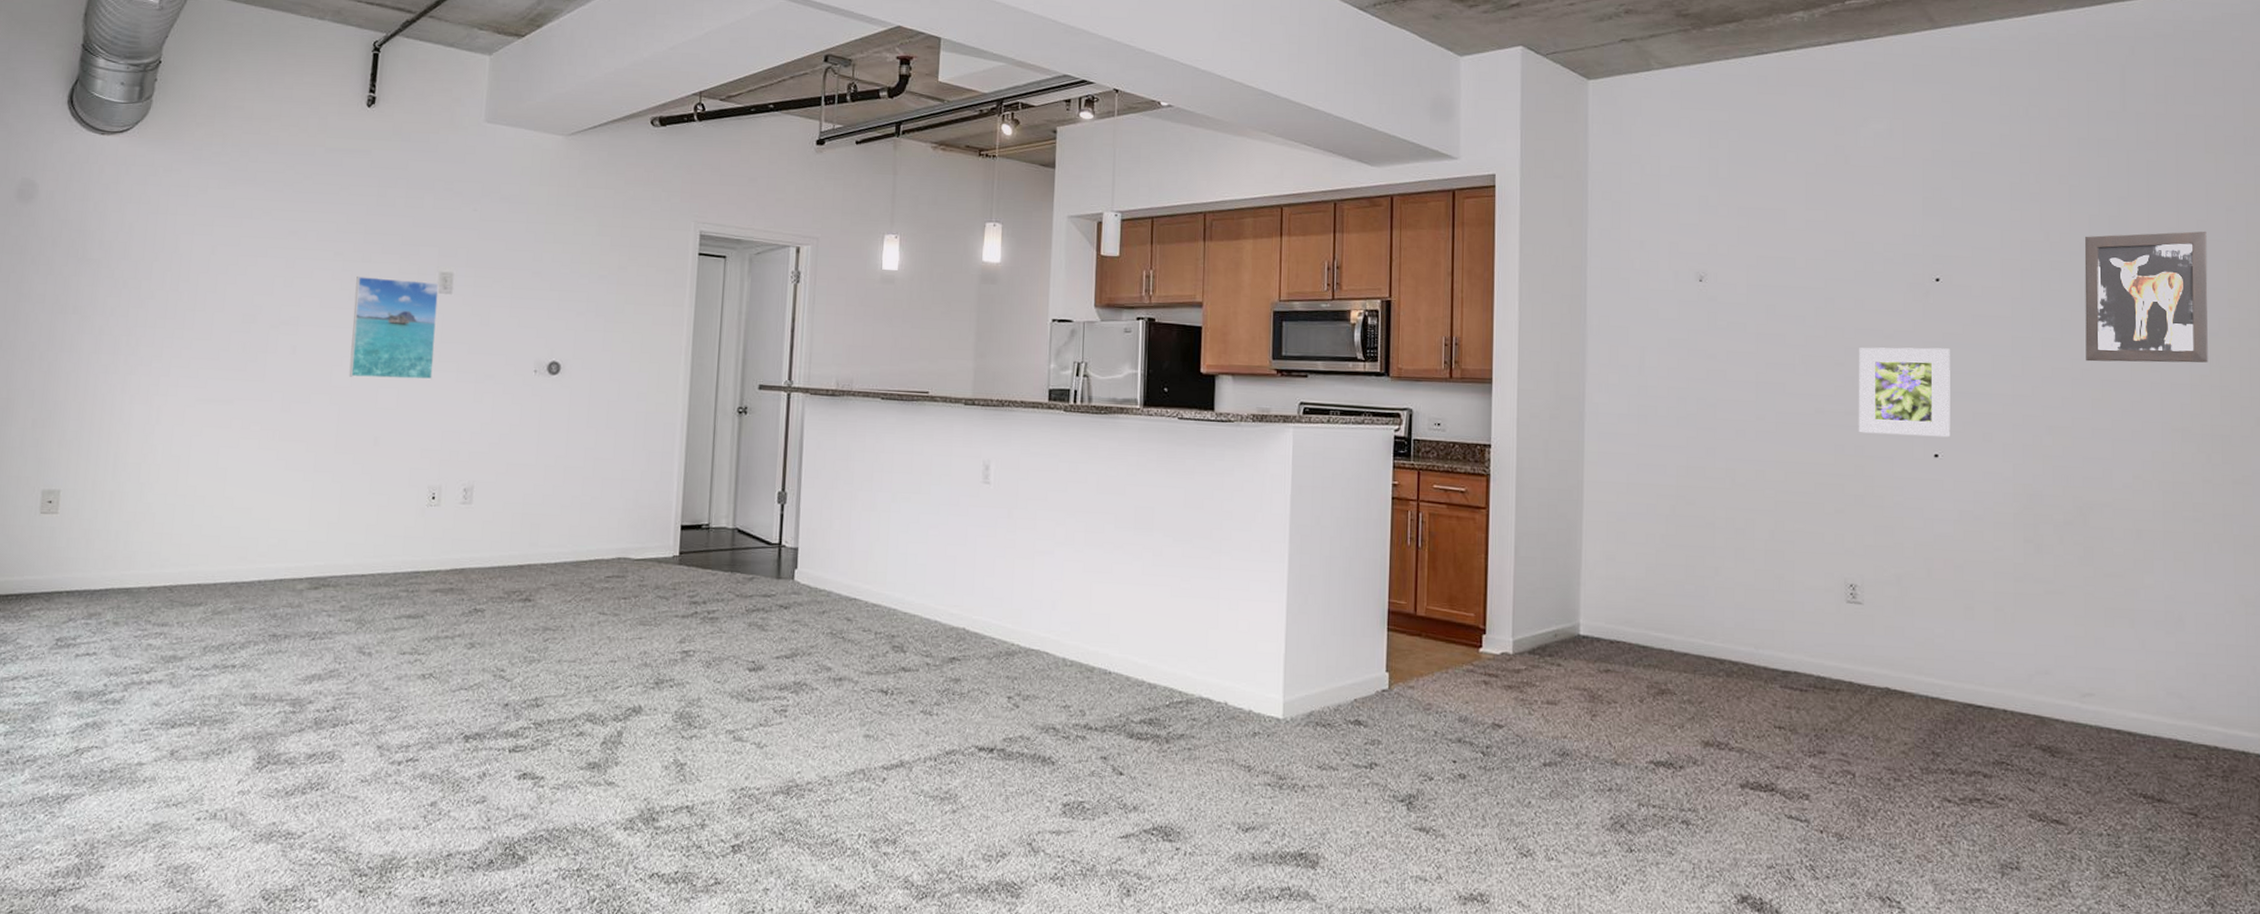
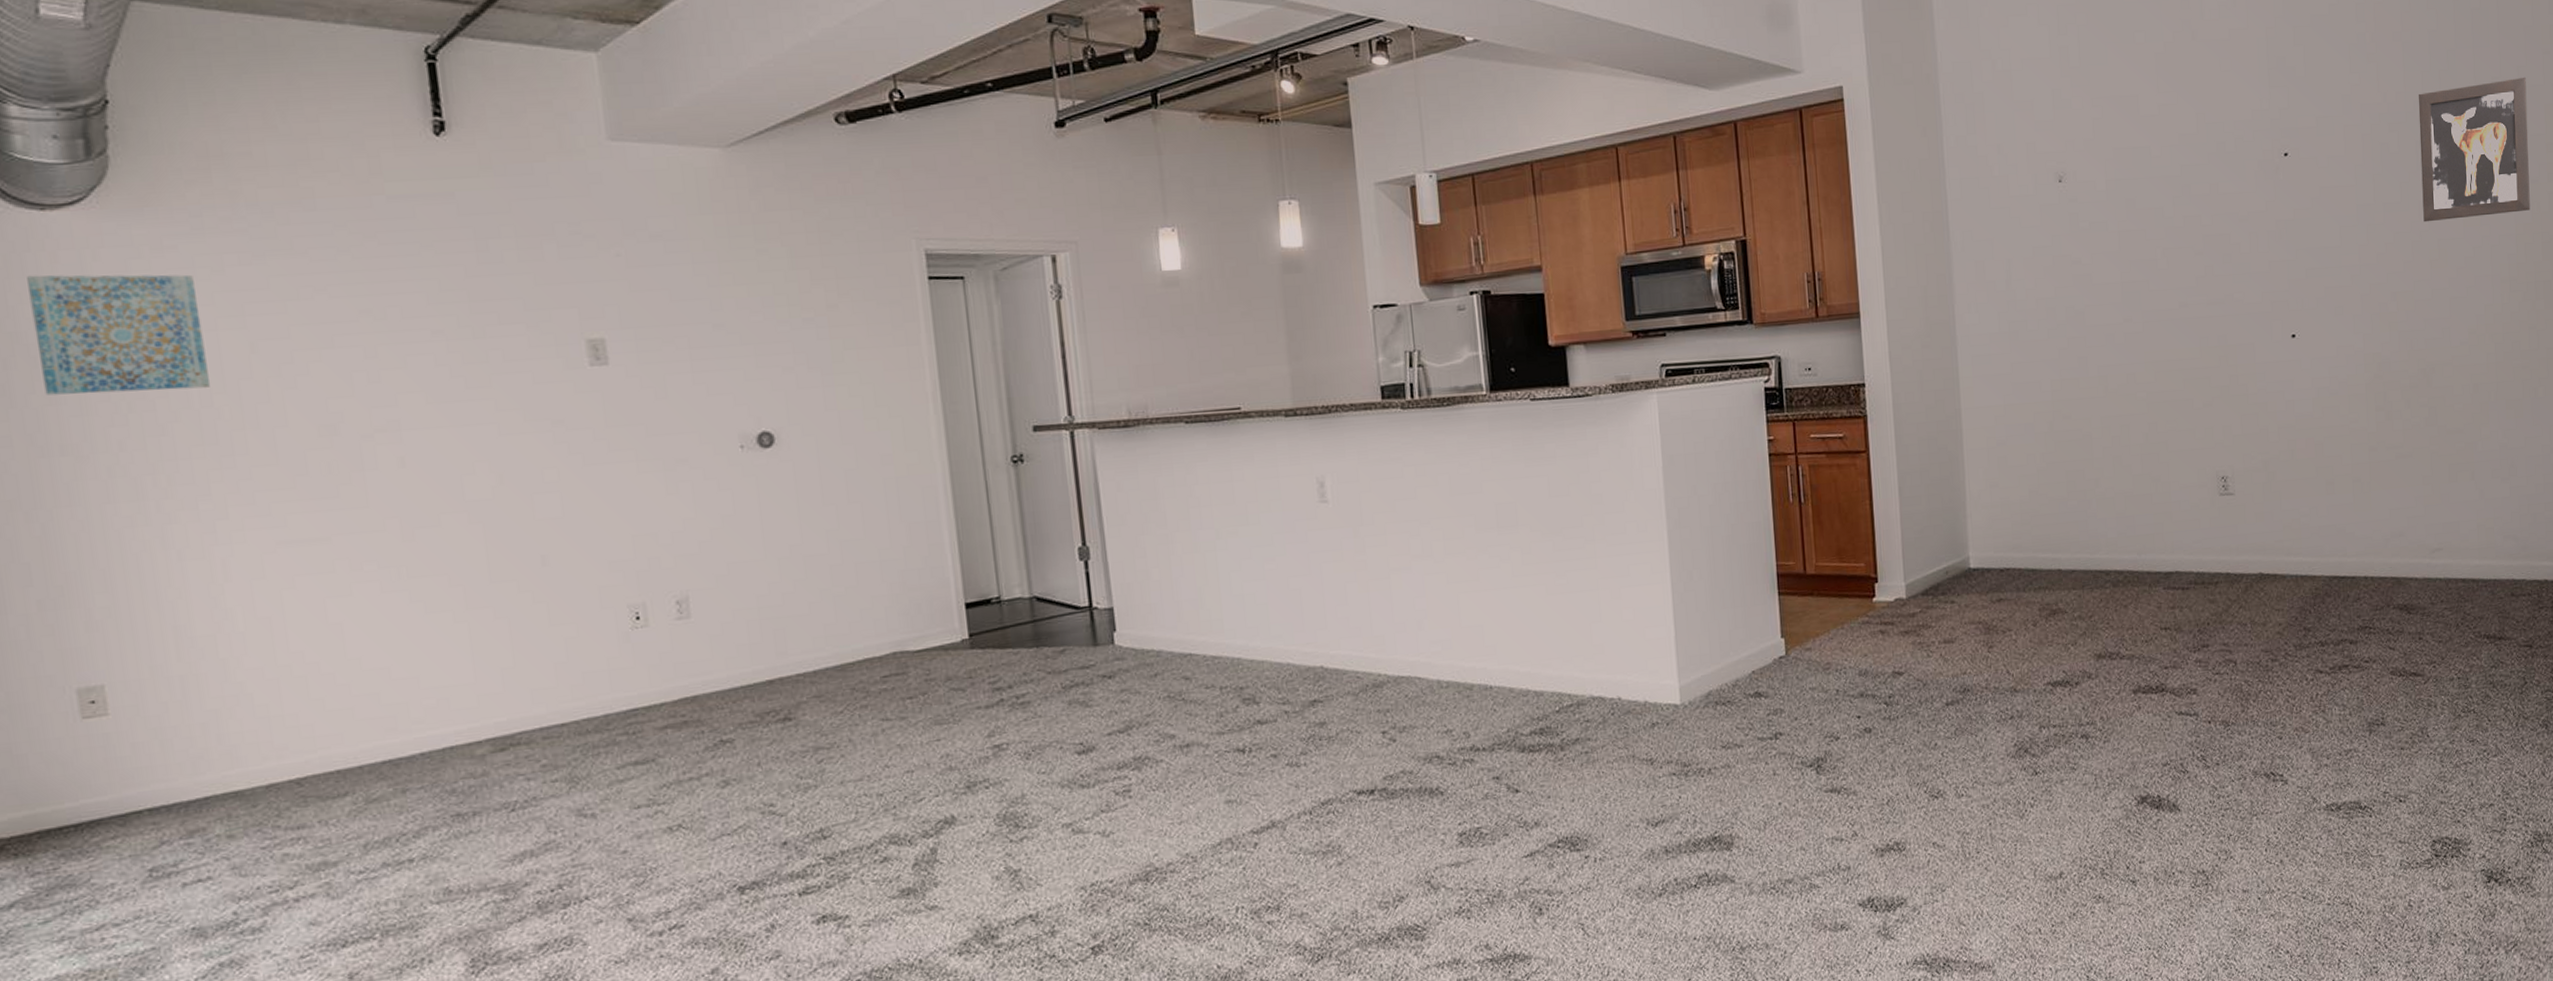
wall art: none [74,180,186,276] -> present [27,274,210,395]
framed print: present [349,277,439,380] -> none [470,352,604,486]
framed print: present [1858,347,1951,438] -> none [2217,225,2306,322]

